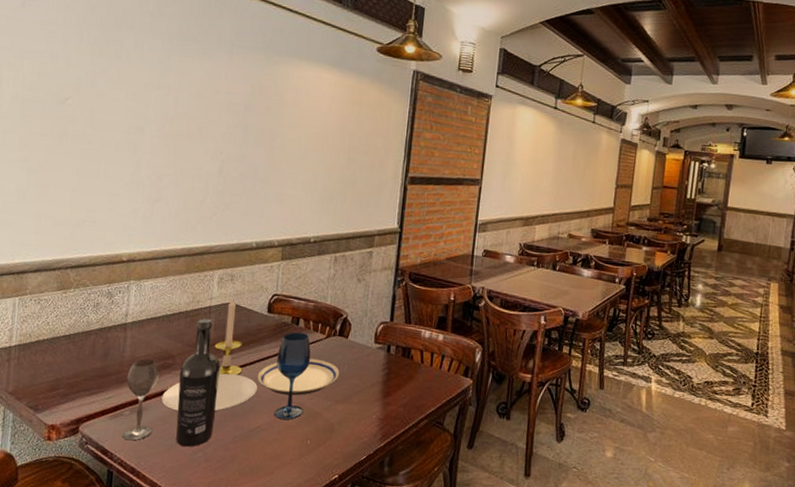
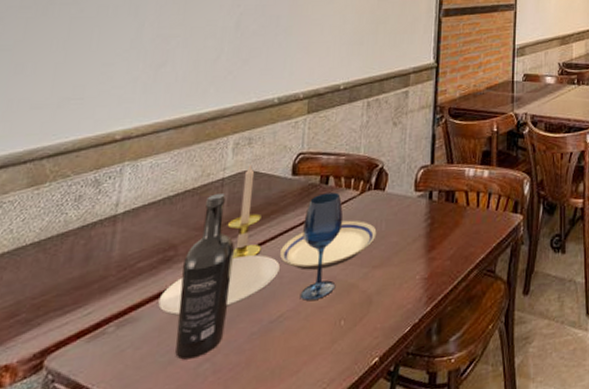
wineglass: present [123,359,160,441] -> none [104,254,158,366]

